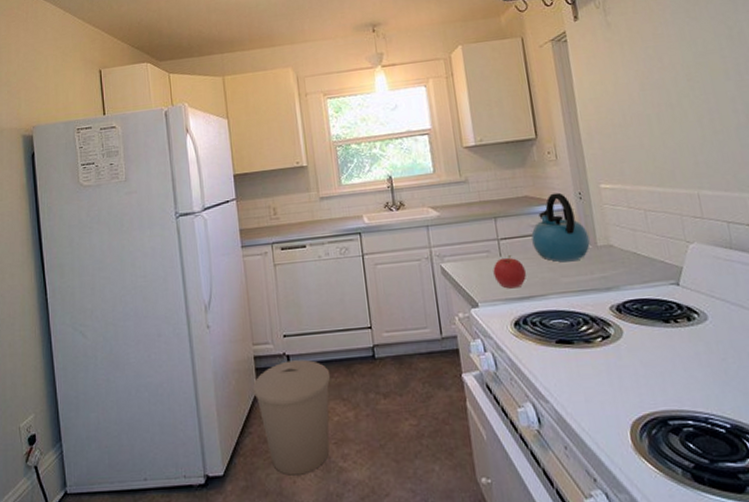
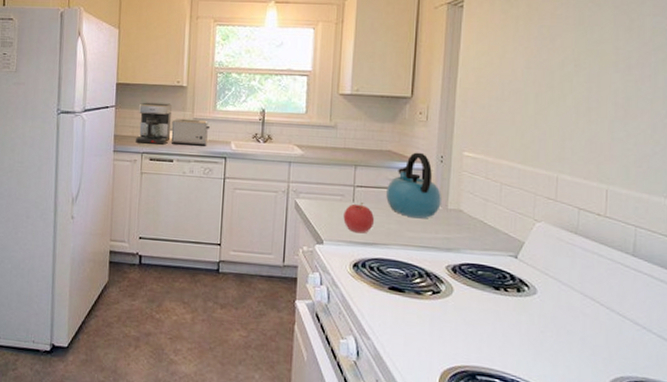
trash can: present [253,359,331,476] -> none [105,260,176,360]
coffee maker: none [260,186,300,234] -> present [136,102,172,145]
toaster: none [298,197,339,230] -> present [171,118,211,147]

